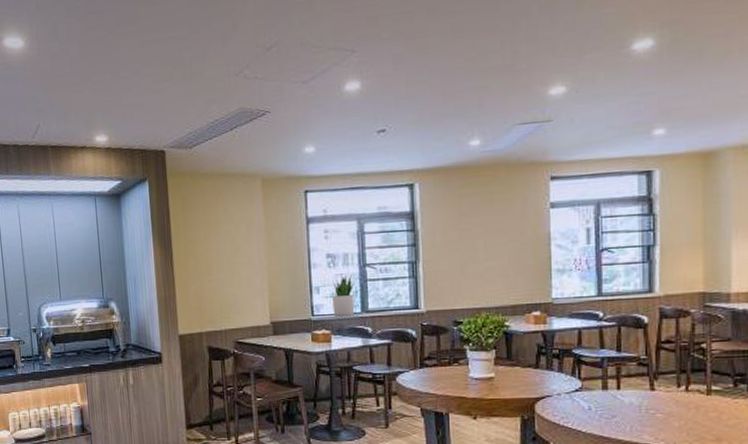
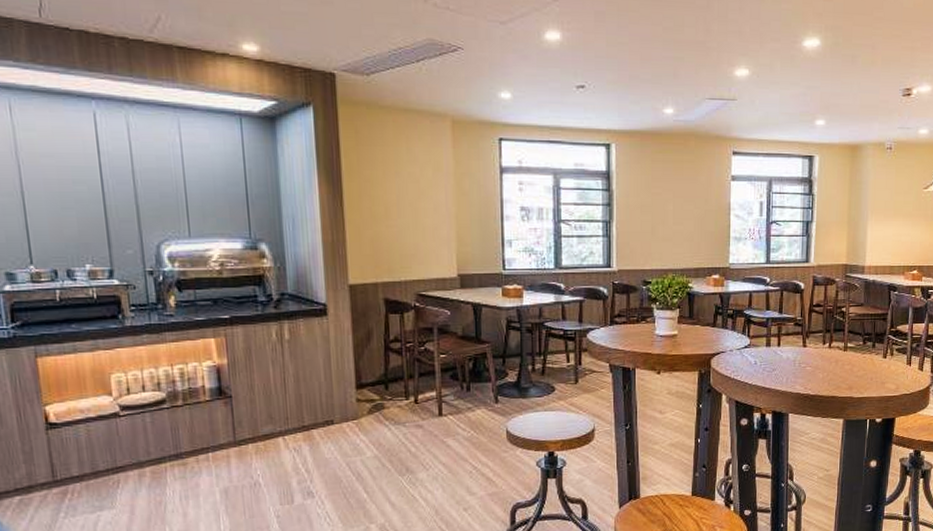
planter: present [332,274,355,318] -> none [525,229,548,273]

